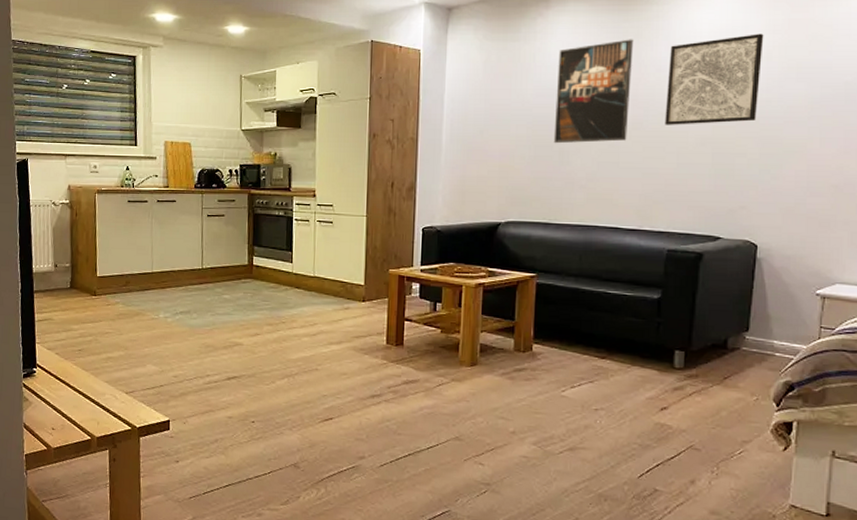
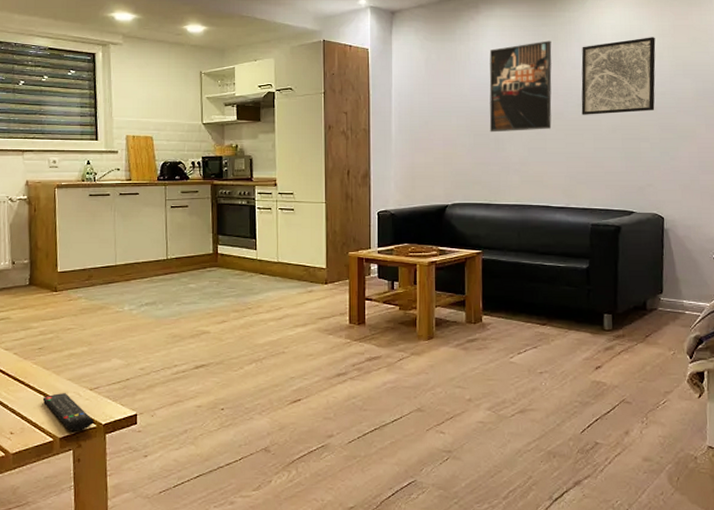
remote control: none [81,394,130,432] -> present [42,393,95,431]

